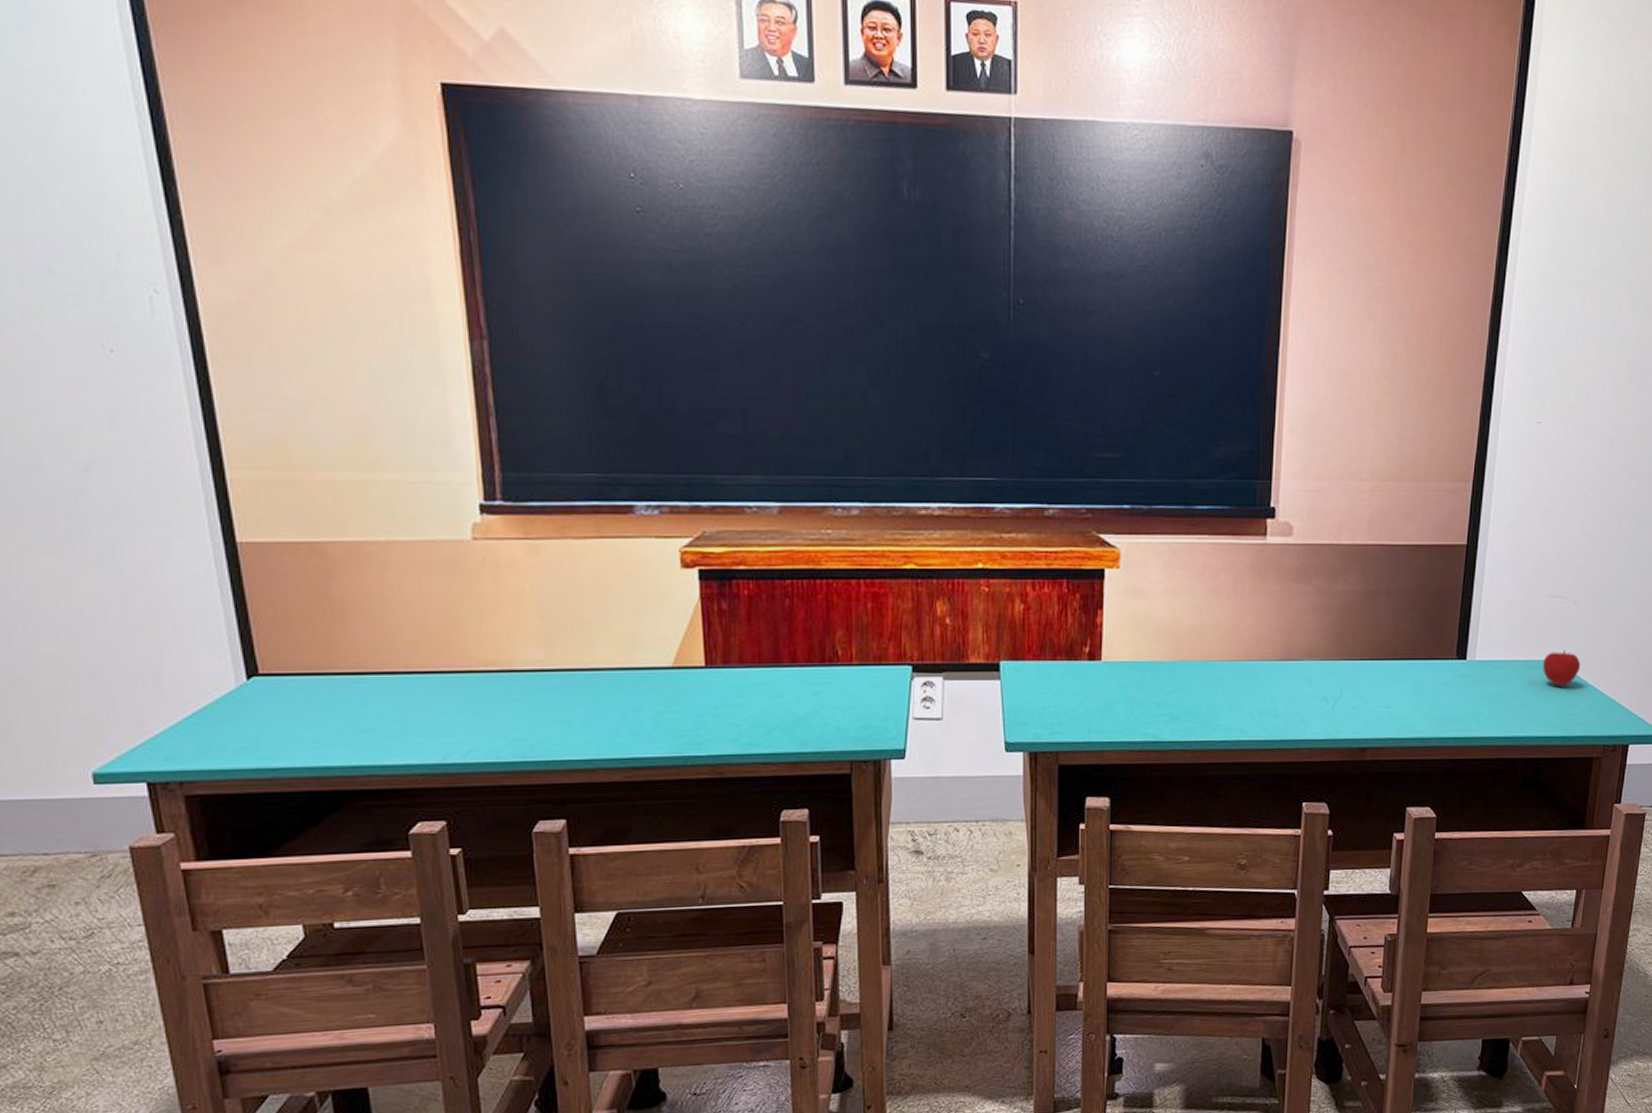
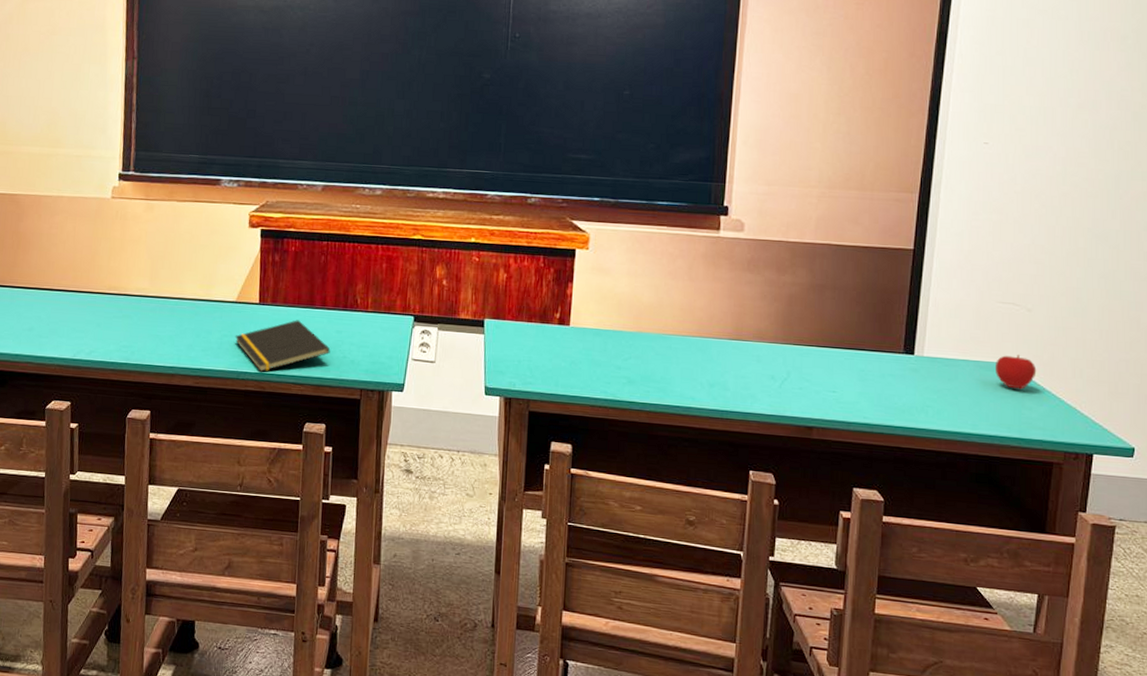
notepad: none [675,683,807,753] -> present [235,320,331,372]

